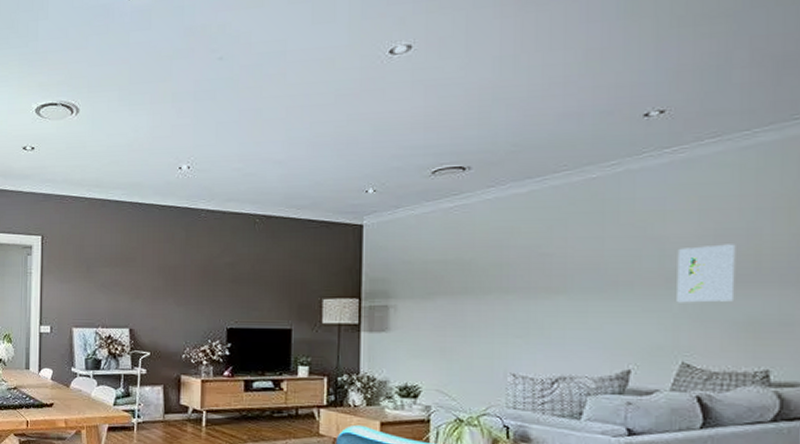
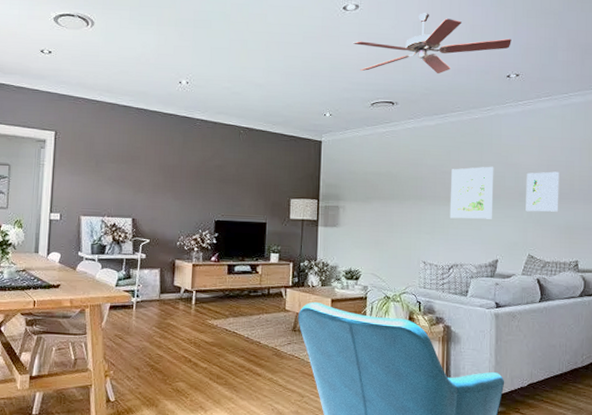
ceiling fan: none [403,42,651,130] -> present [352,13,511,74]
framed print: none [552,242,623,316] -> present [449,166,494,219]

